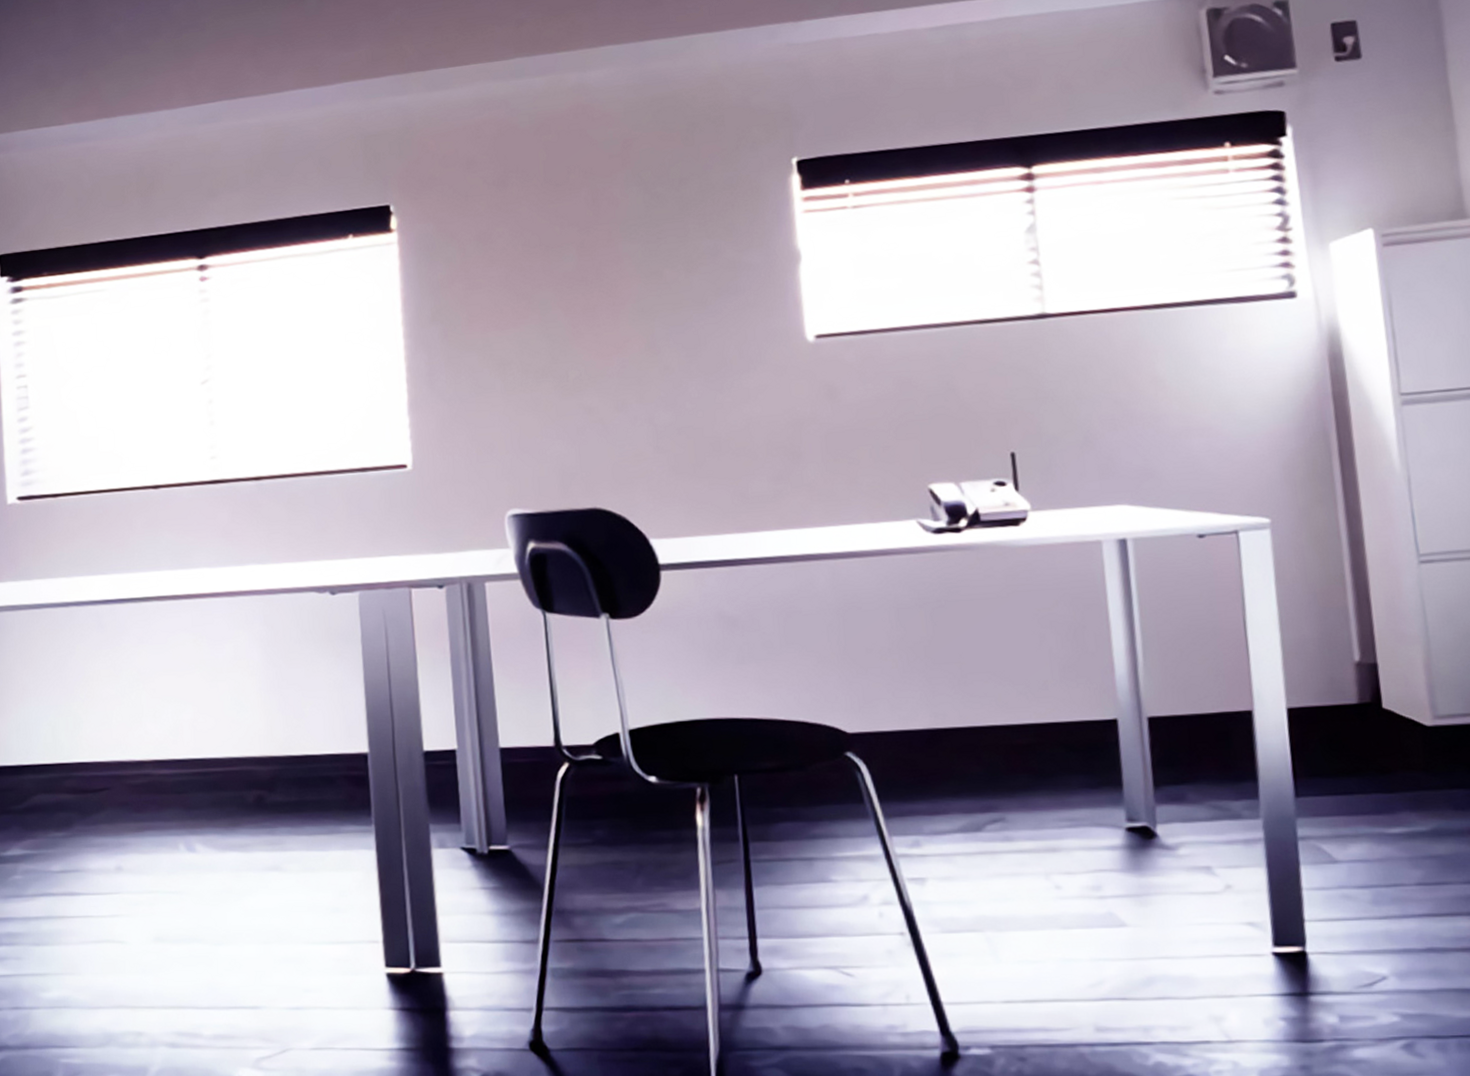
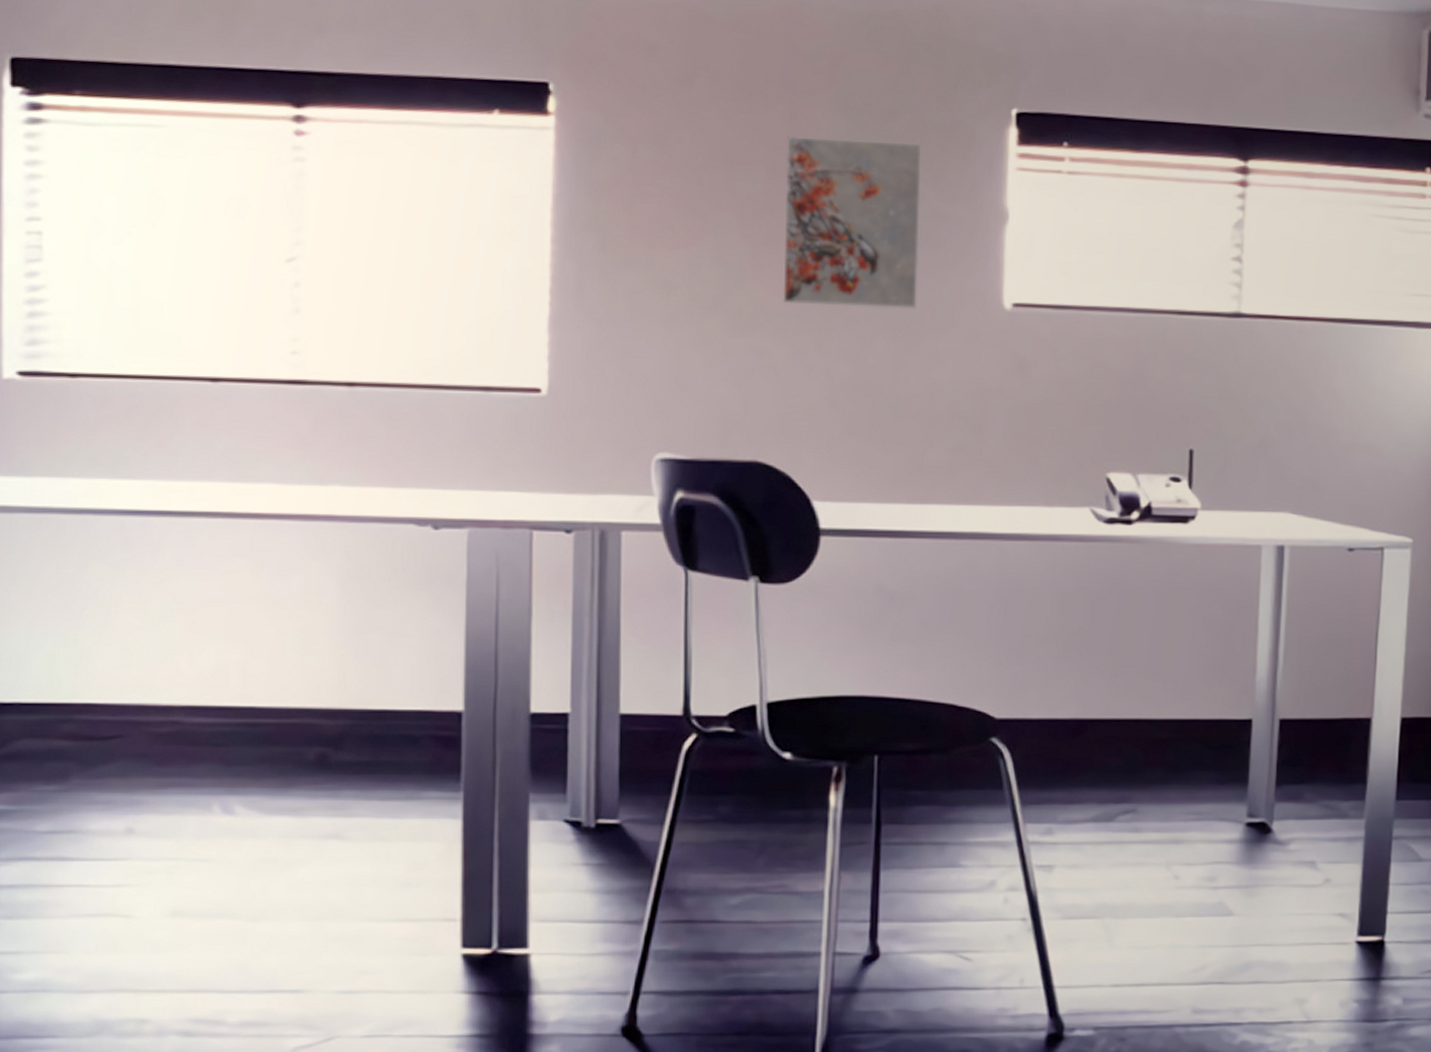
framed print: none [592,203,725,363] -> present [783,135,922,309]

